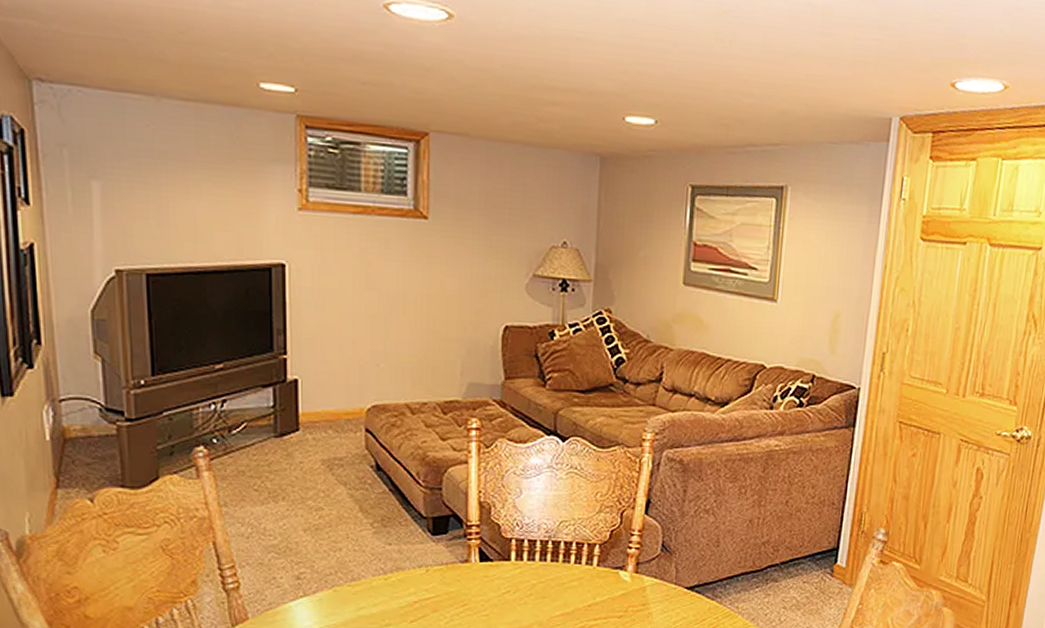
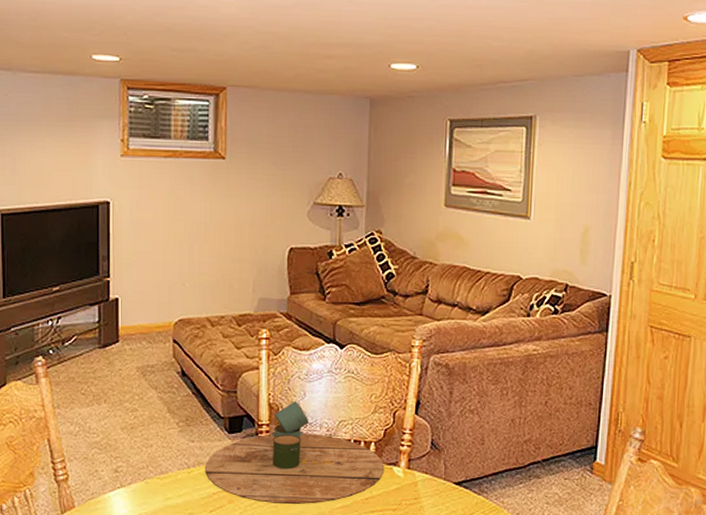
decorative tray: none [405,499,610,612] -> present [205,401,385,504]

